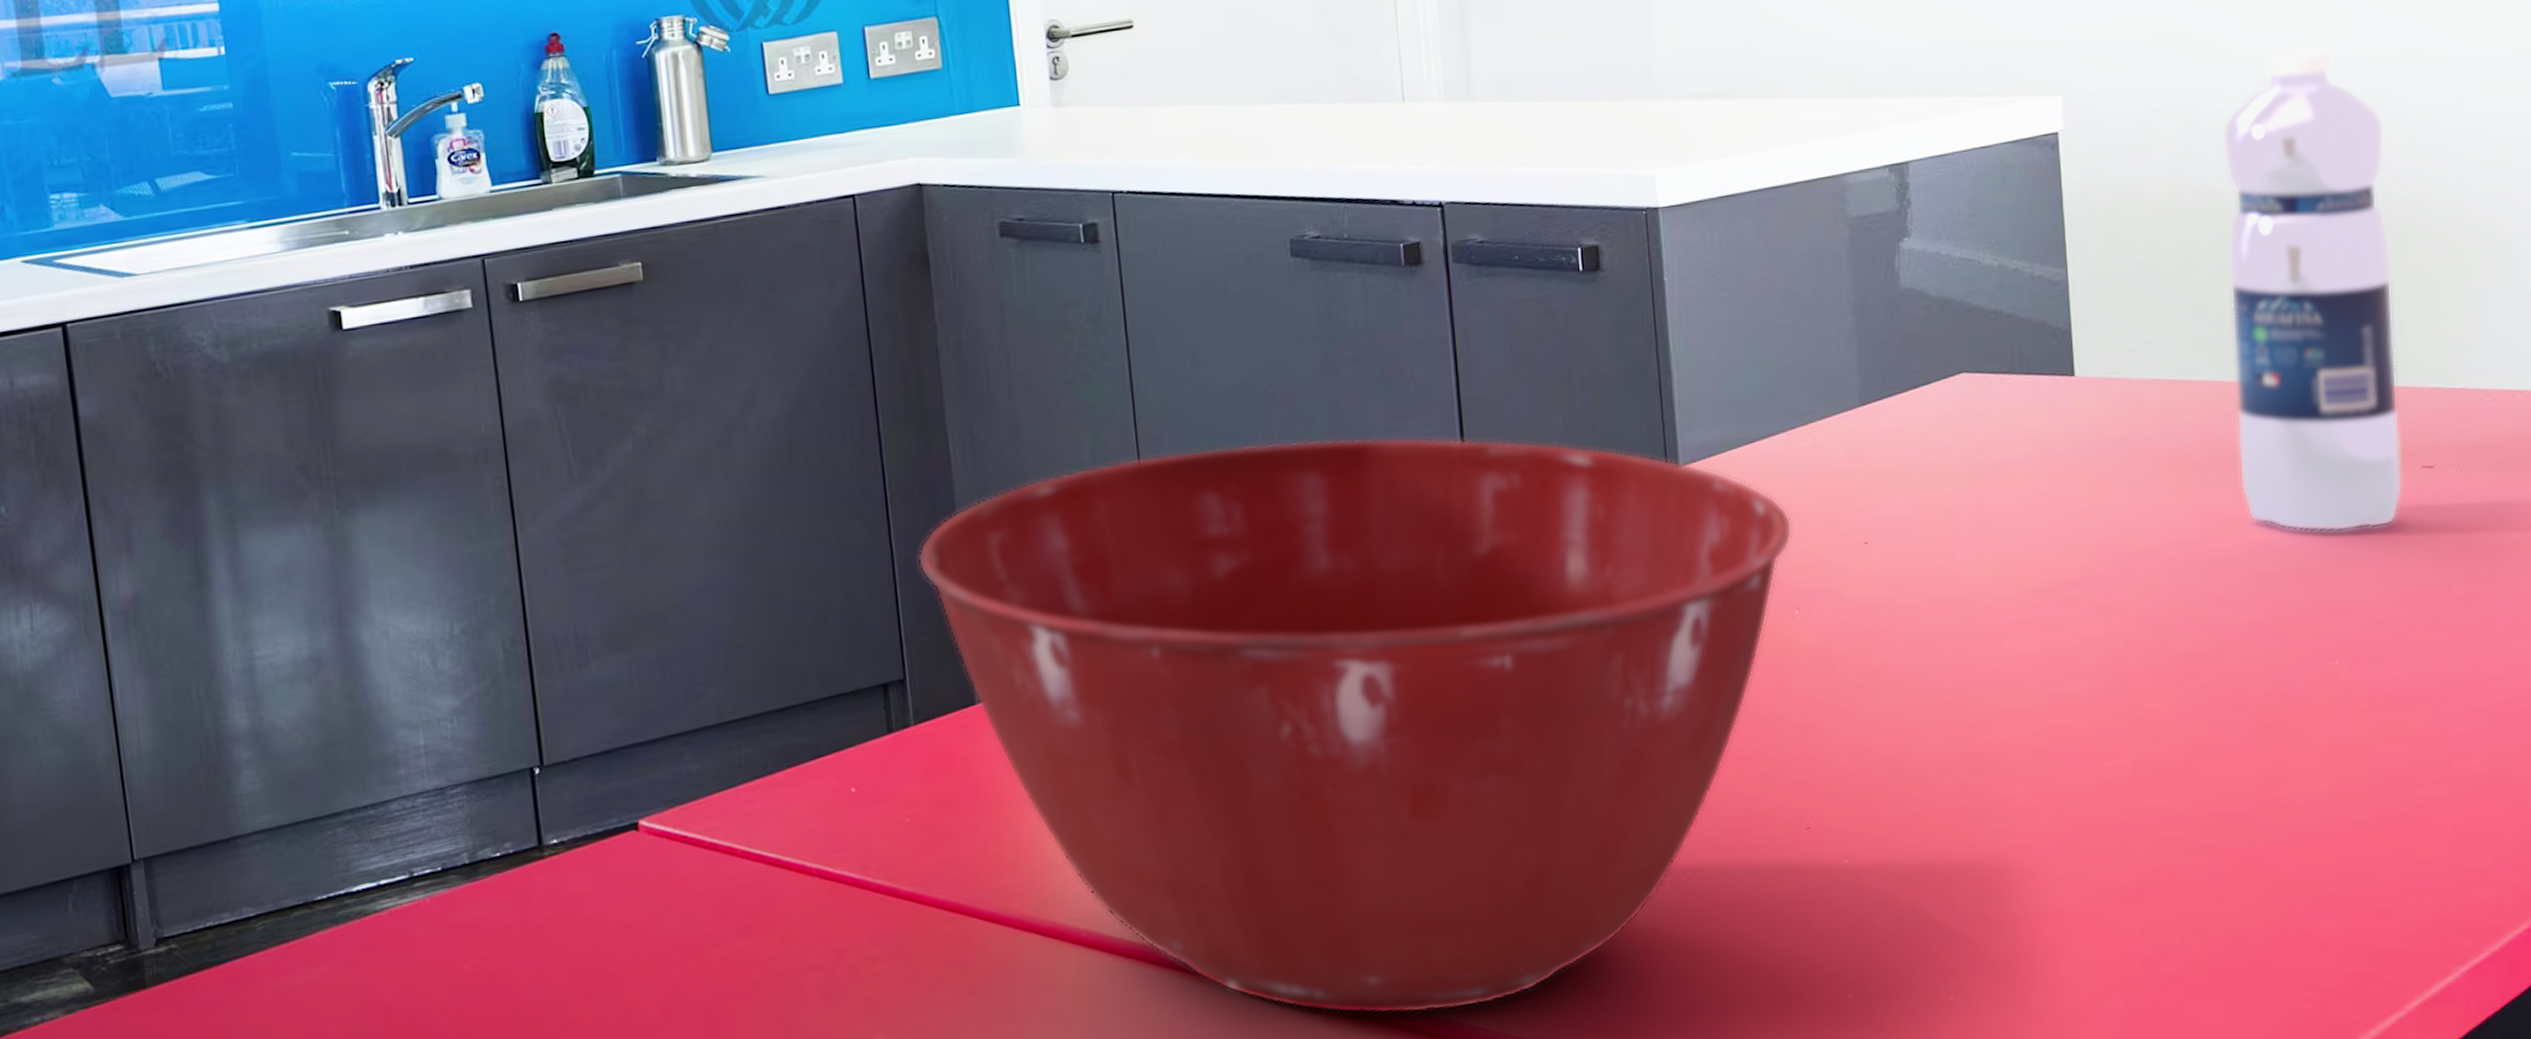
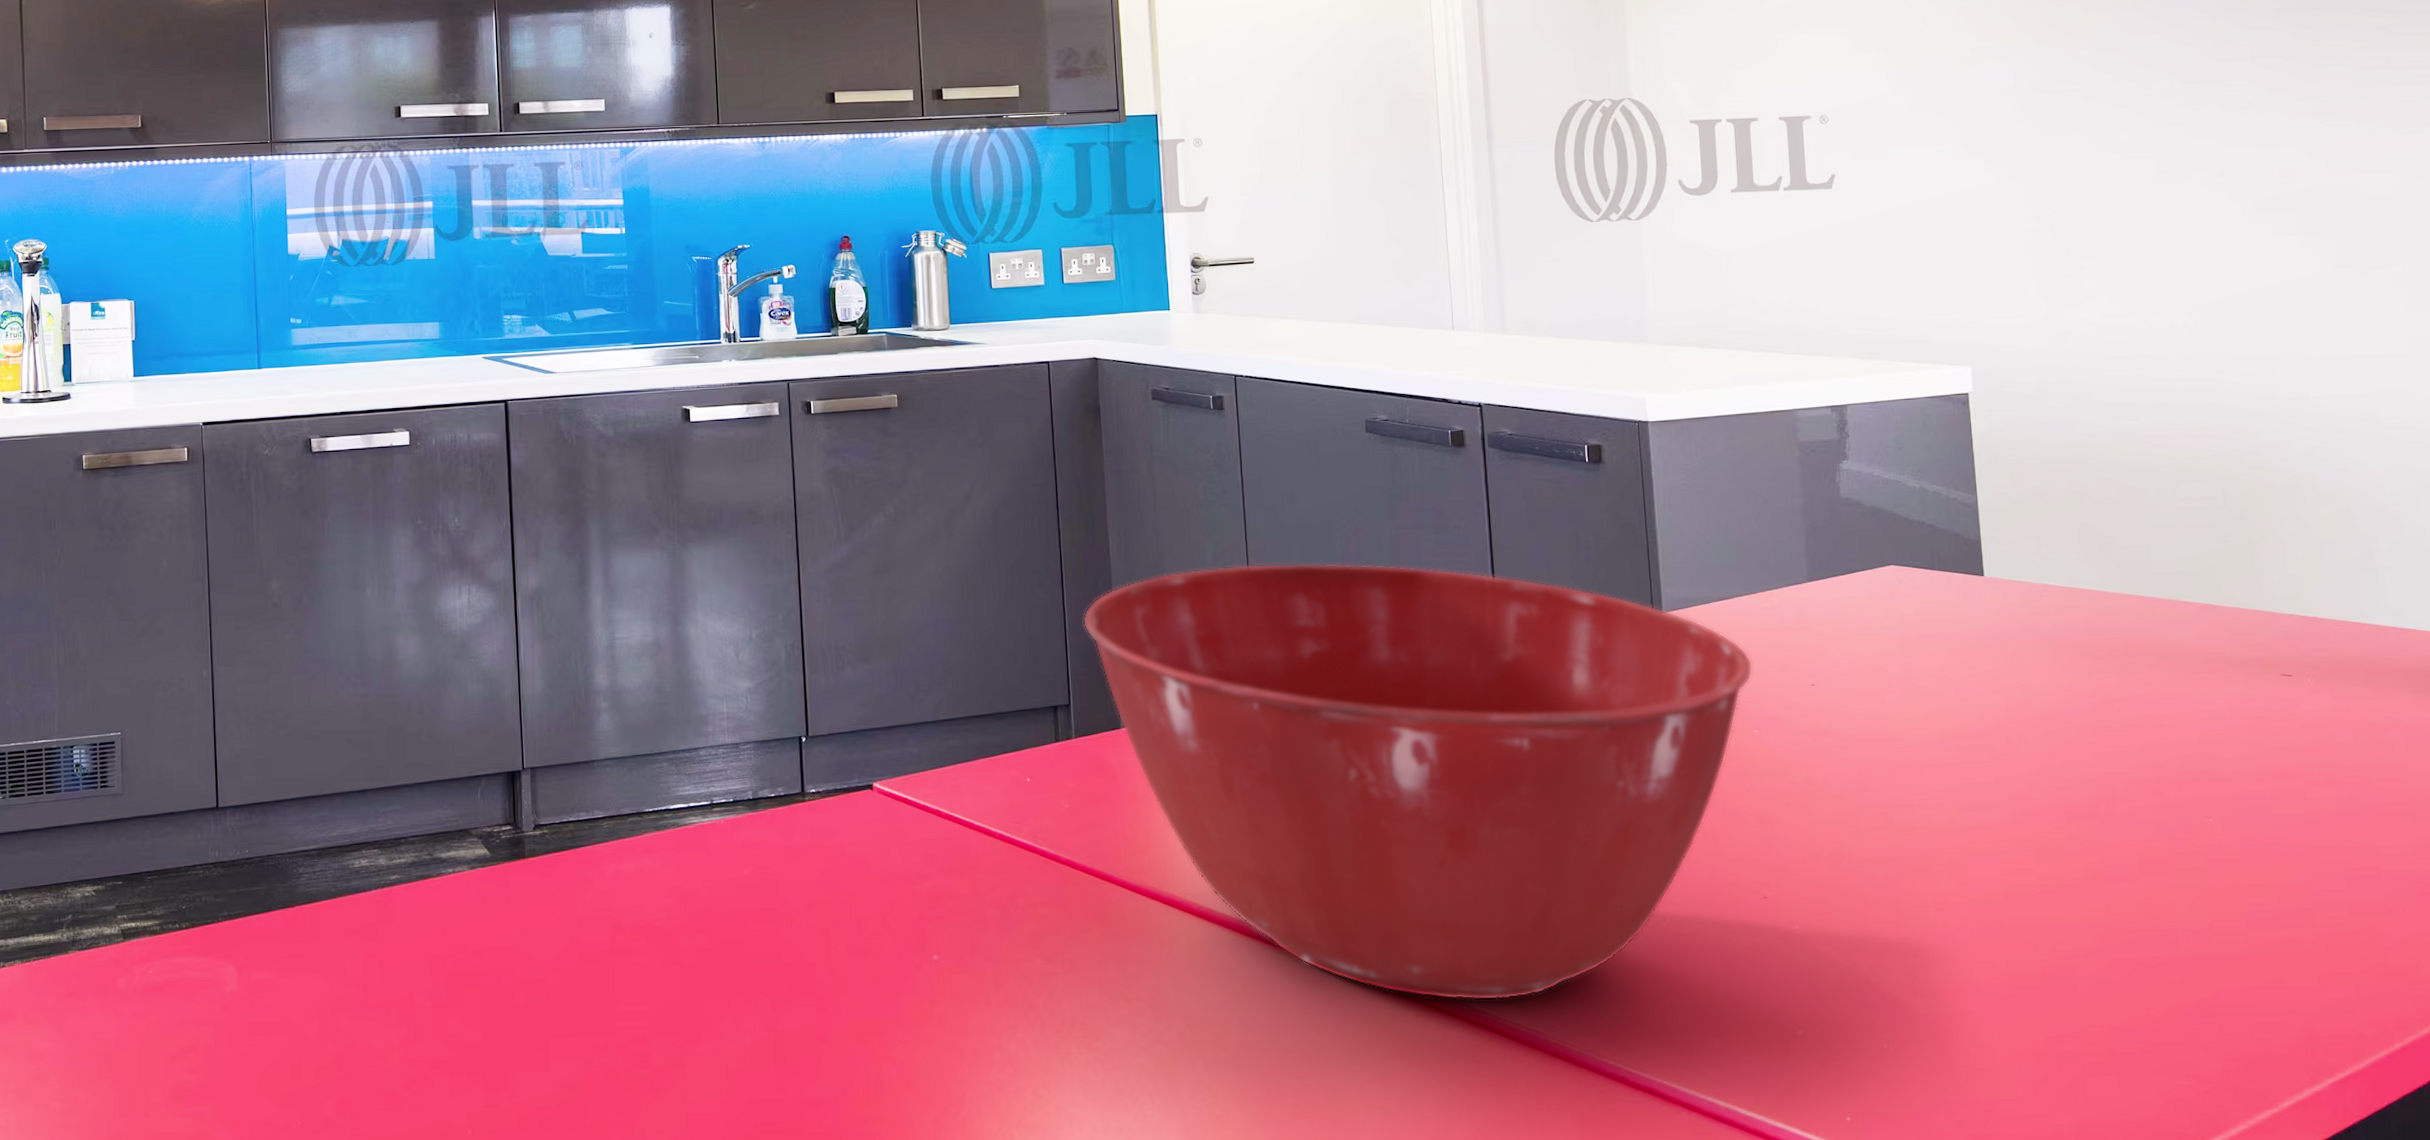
water bottle: present [2222,47,2403,532] -> none [2104,347,2265,718]

